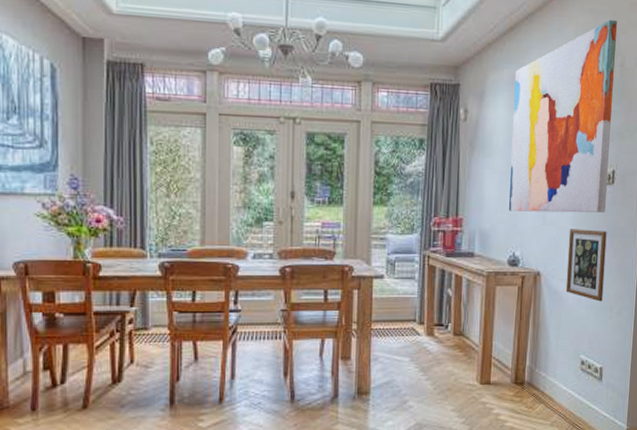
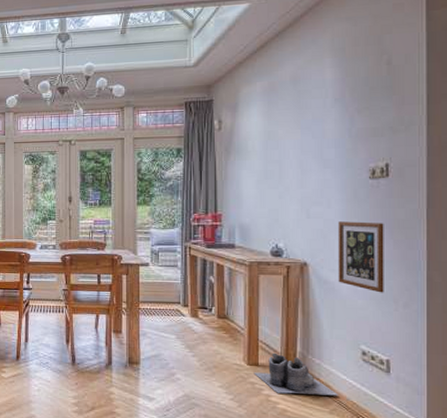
boots: none [485,369,559,411] -> present [253,352,338,396]
wall art: present [509,19,618,213] -> none [268,22,381,206]

